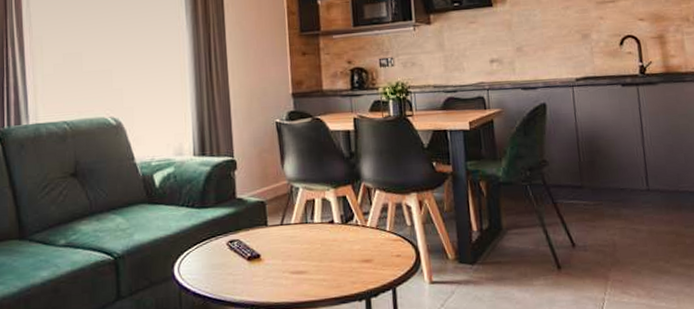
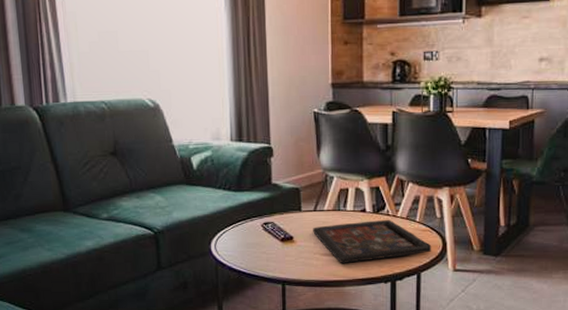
decorative tray: none [279,230,406,281] -> present [312,219,432,263]

